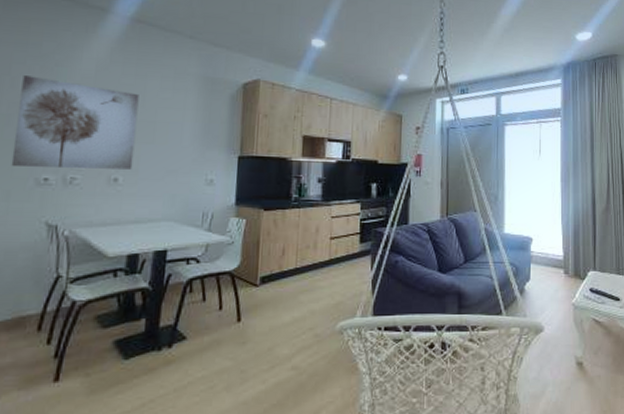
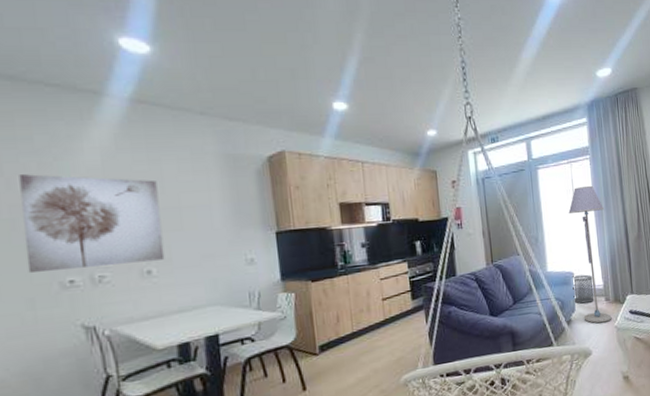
waste bin: none [529,242,552,273] -> present [572,274,594,304]
floor lamp: none [533,148,571,298] -> present [568,185,612,324]

